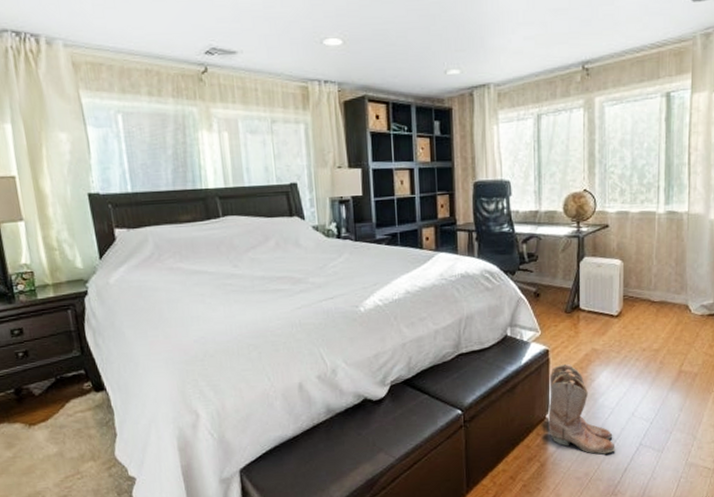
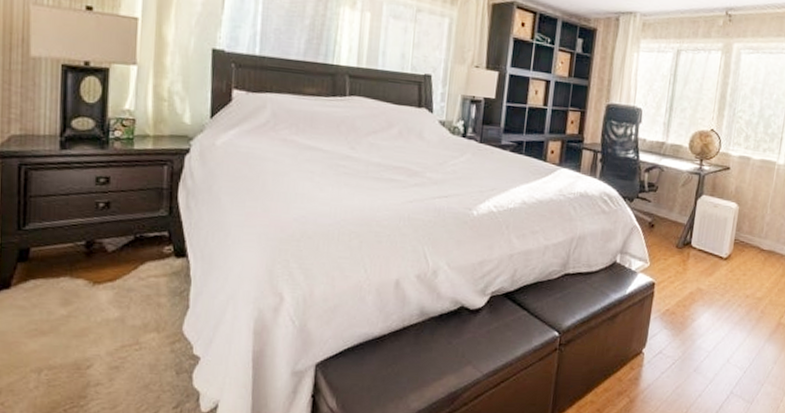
boots: present [548,363,616,455] -> none [642,299,707,398]

